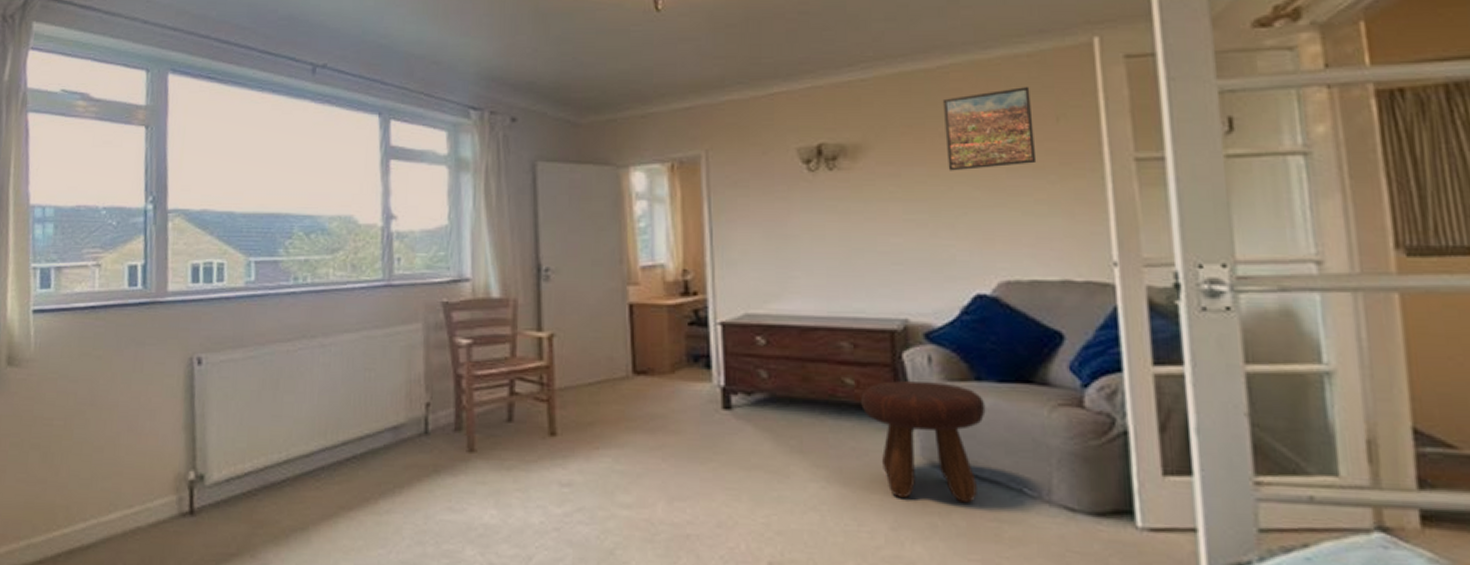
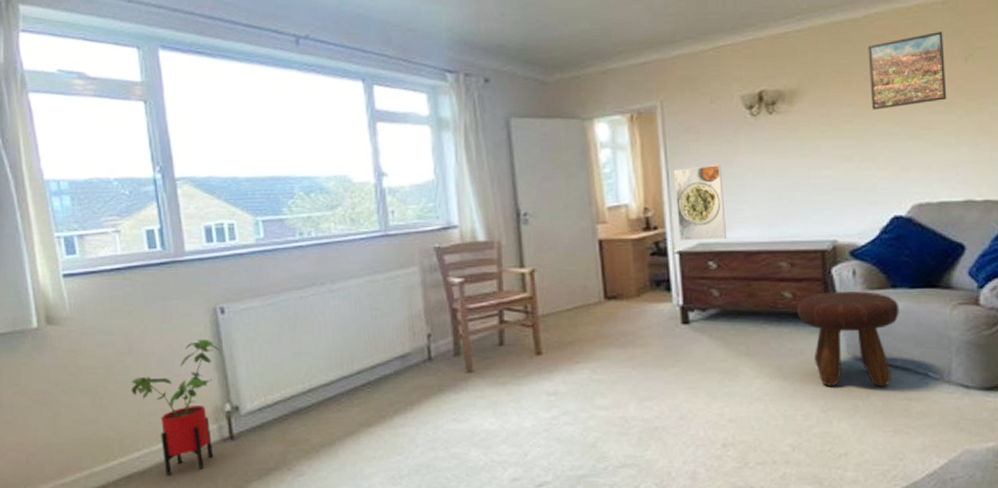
house plant: none [86,392,193,555] -> present [131,339,222,476]
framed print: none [717,225,779,312] -> present [673,165,727,241]

